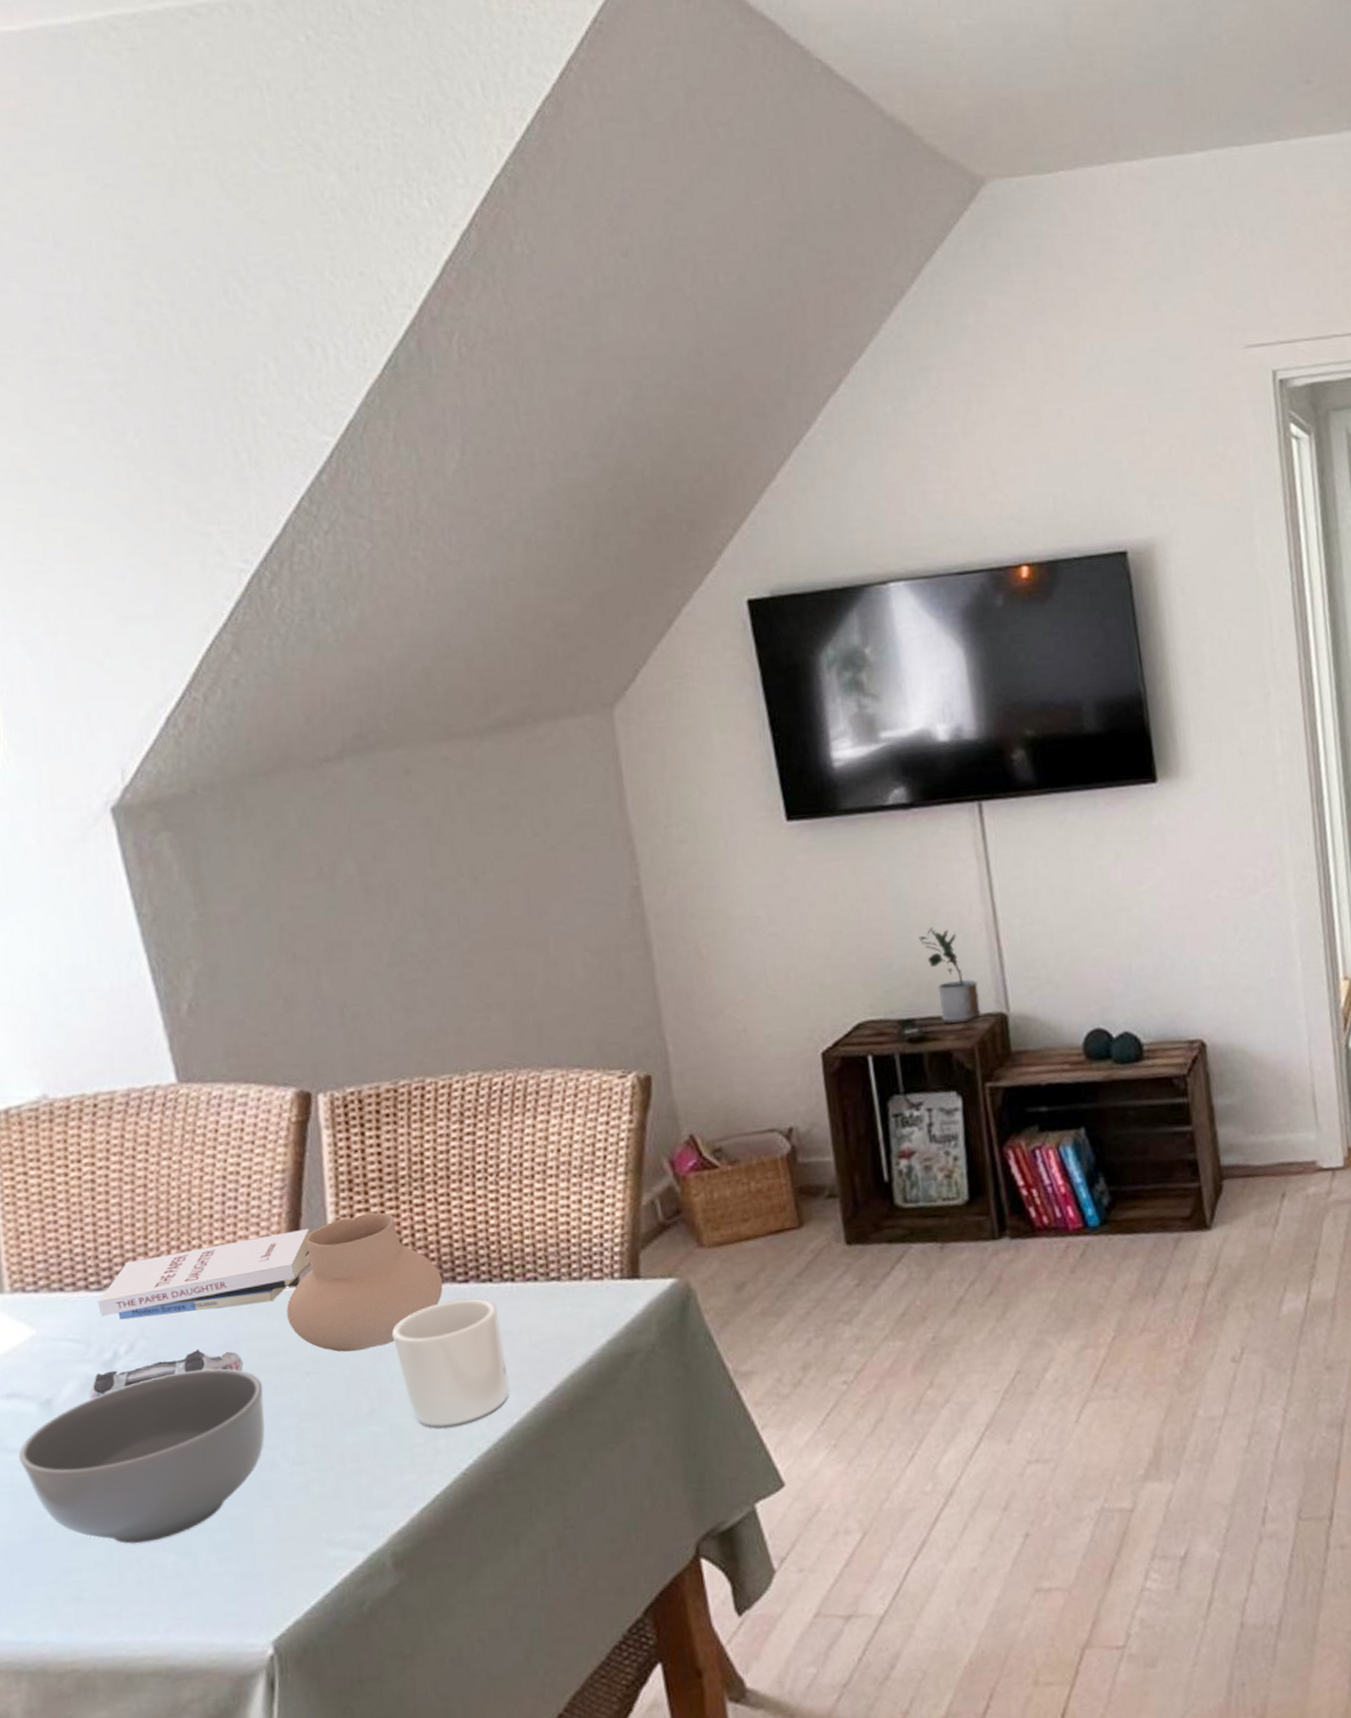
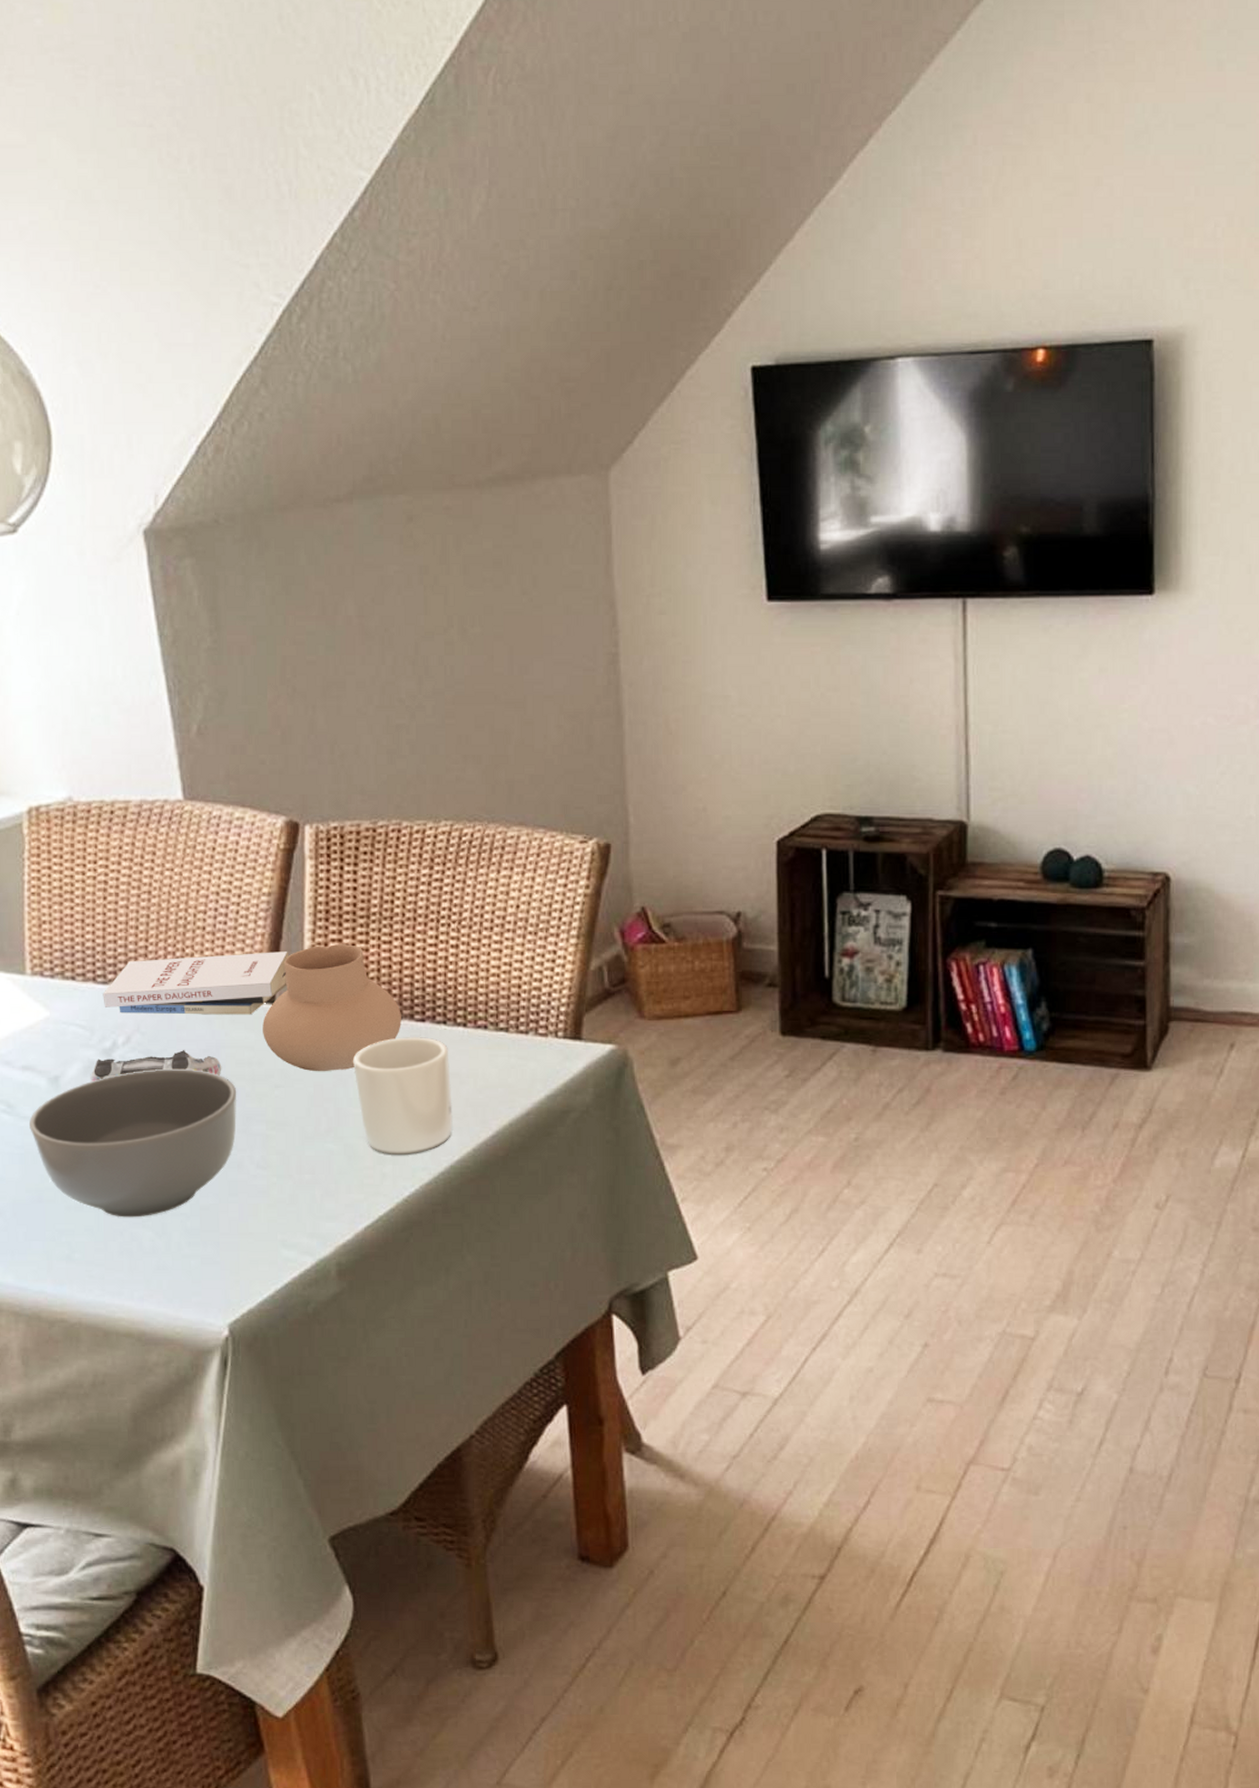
potted plant: present [918,927,982,1023] -> none [886,725,941,827]

